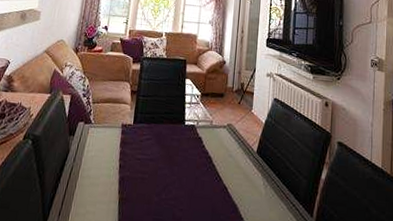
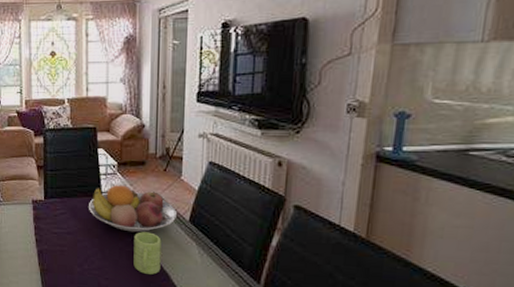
fruit bowl: none [172,114,247,162] -> present [89,185,177,233]
mug: none [207,161,233,206] -> present [133,232,162,275]

